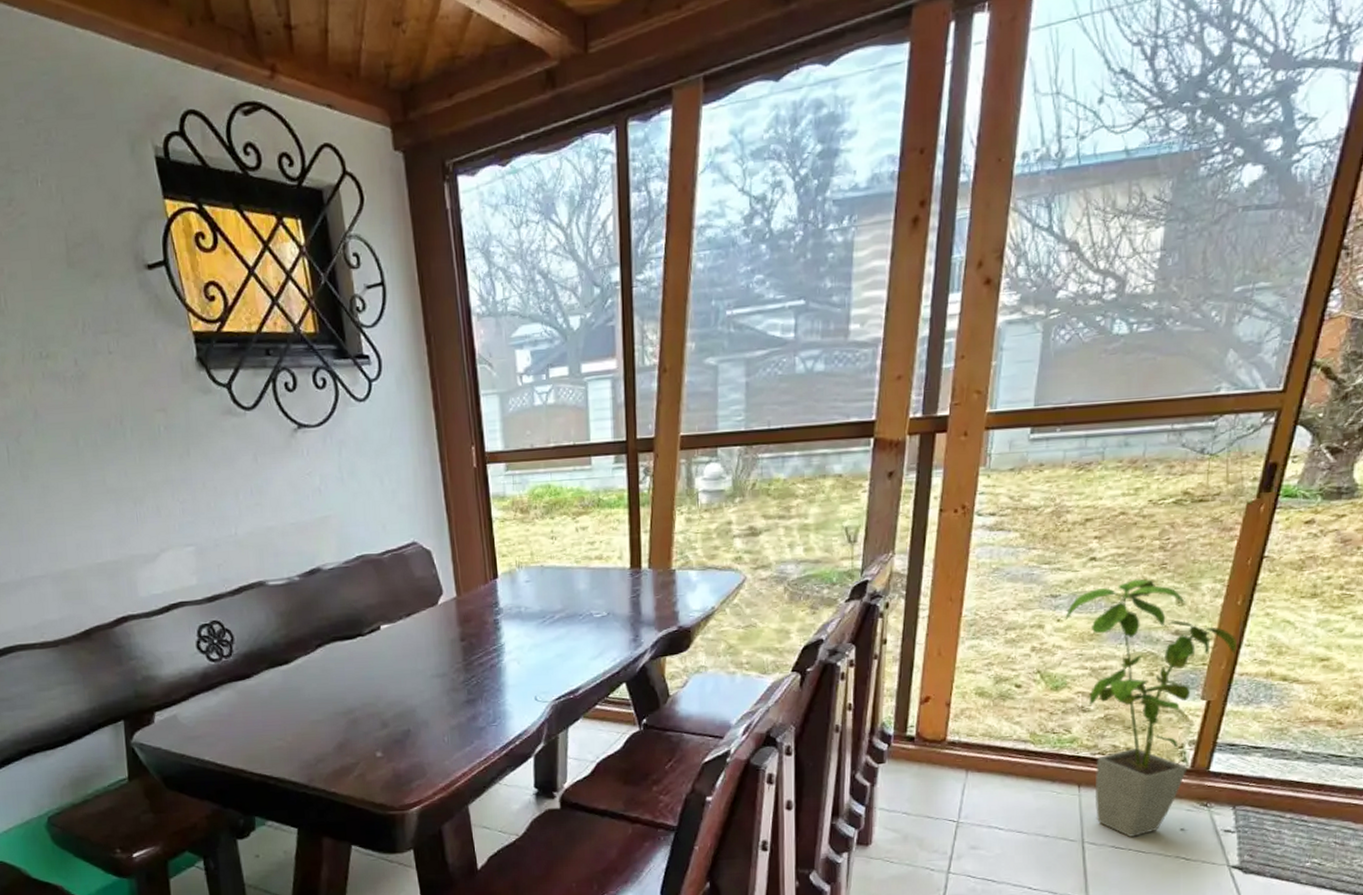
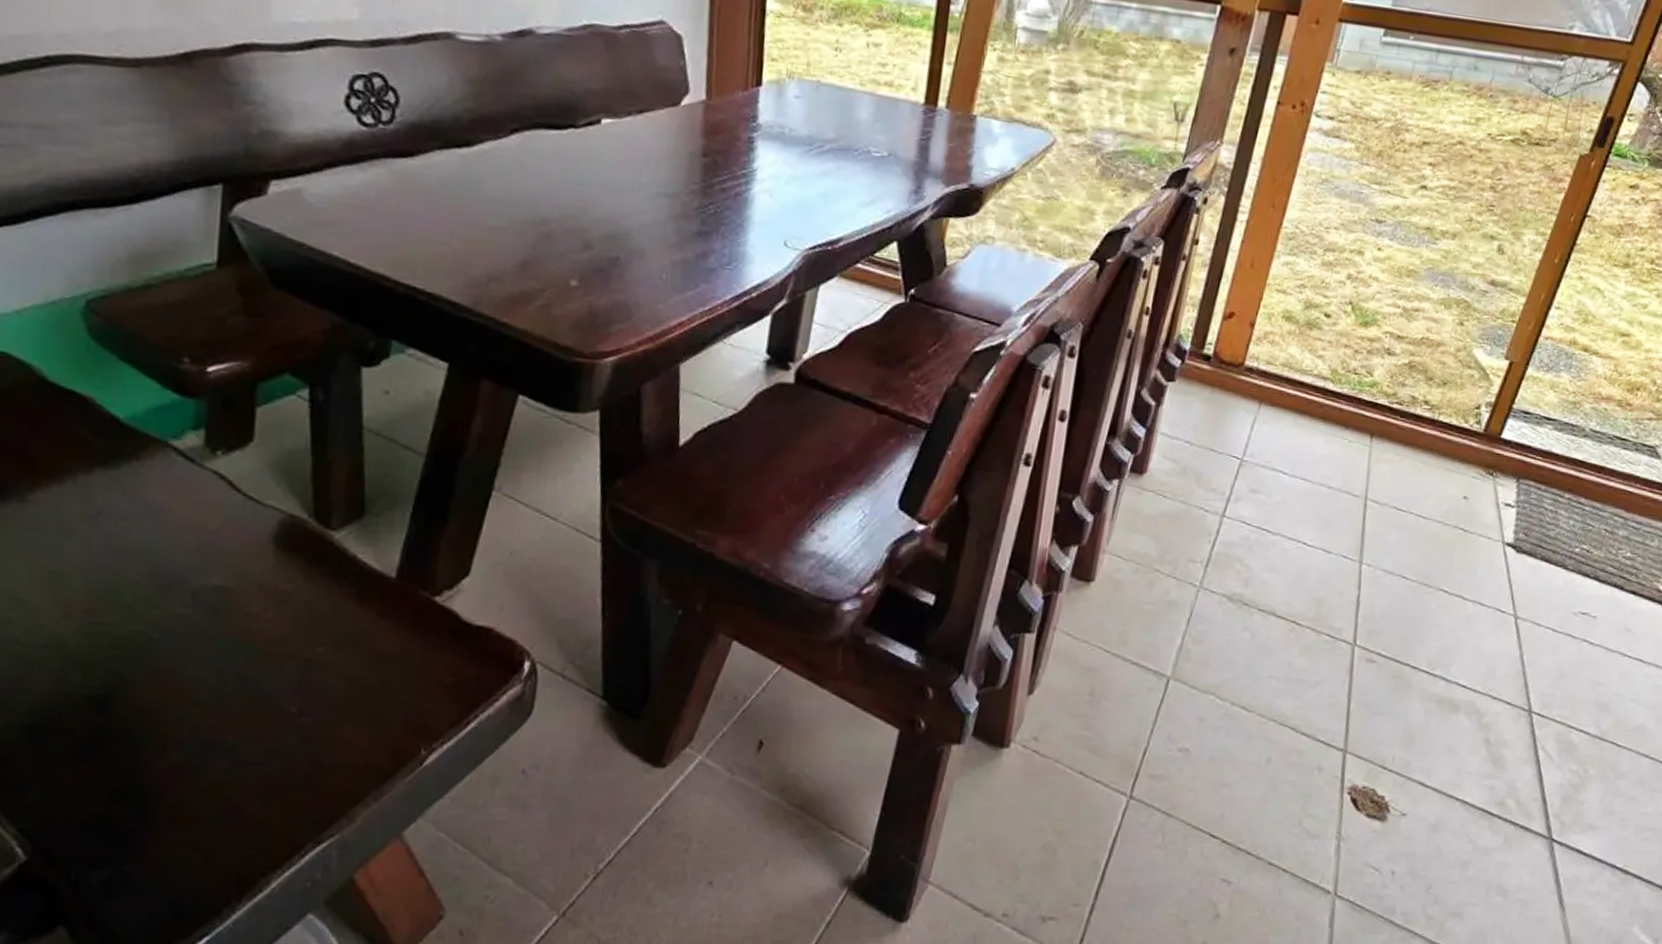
house plant: present [1065,578,1237,837] -> none [1384,217,1548,500]

